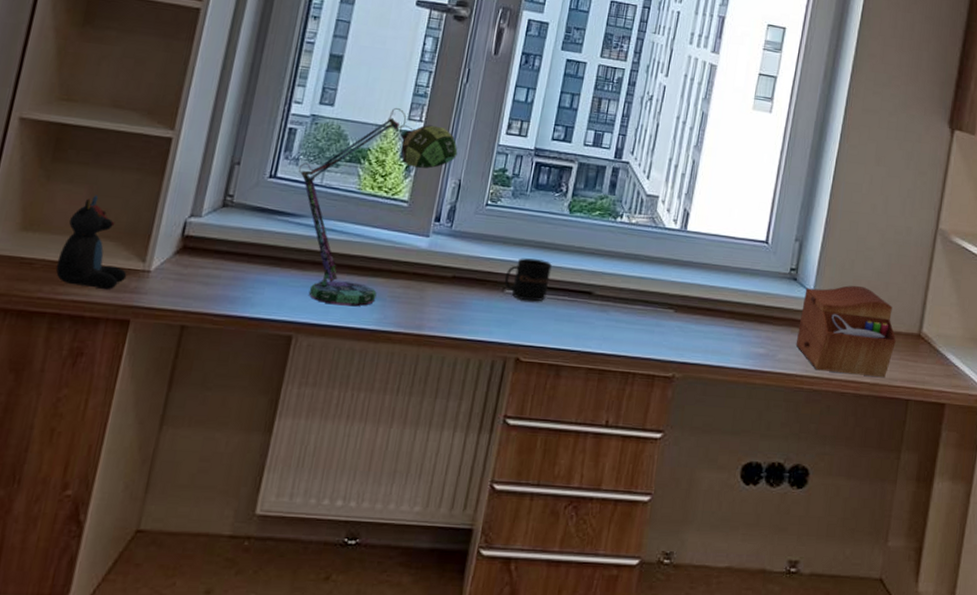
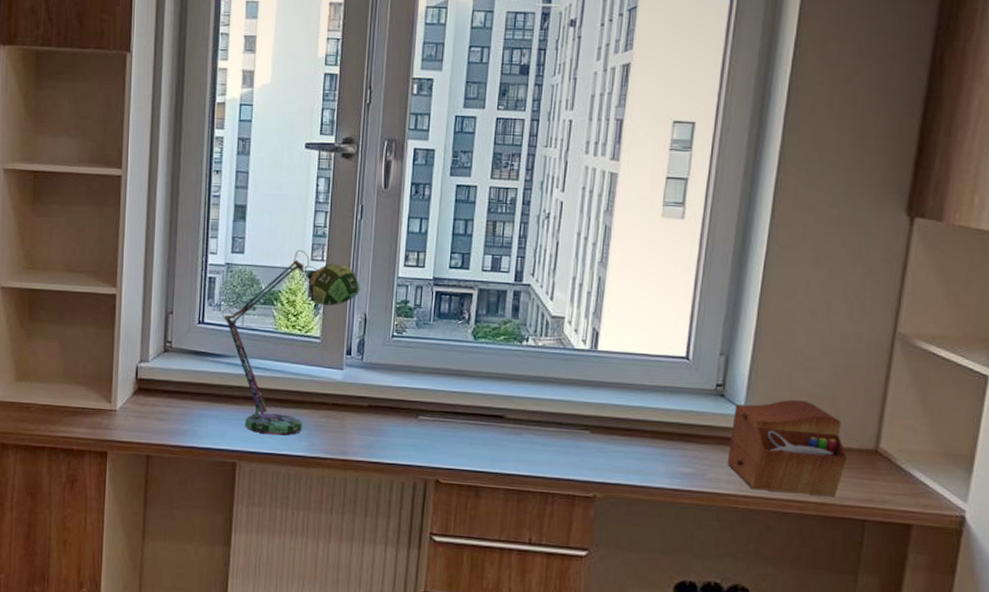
teddy bear: present [55,195,127,291] -> none [46,348,99,428]
mug: present [504,258,552,302] -> none [417,385,461,427]

